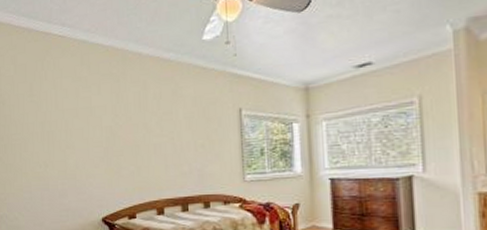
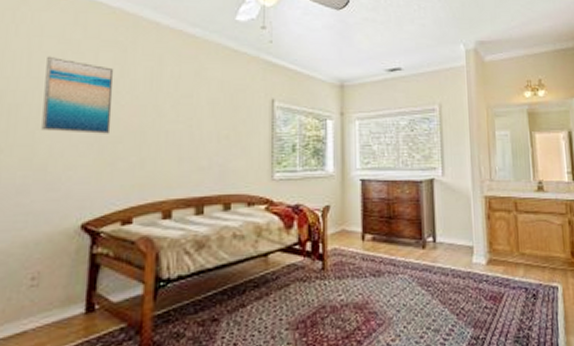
wall art: none [67,92,114,150] -> present [41,56,114,134]

